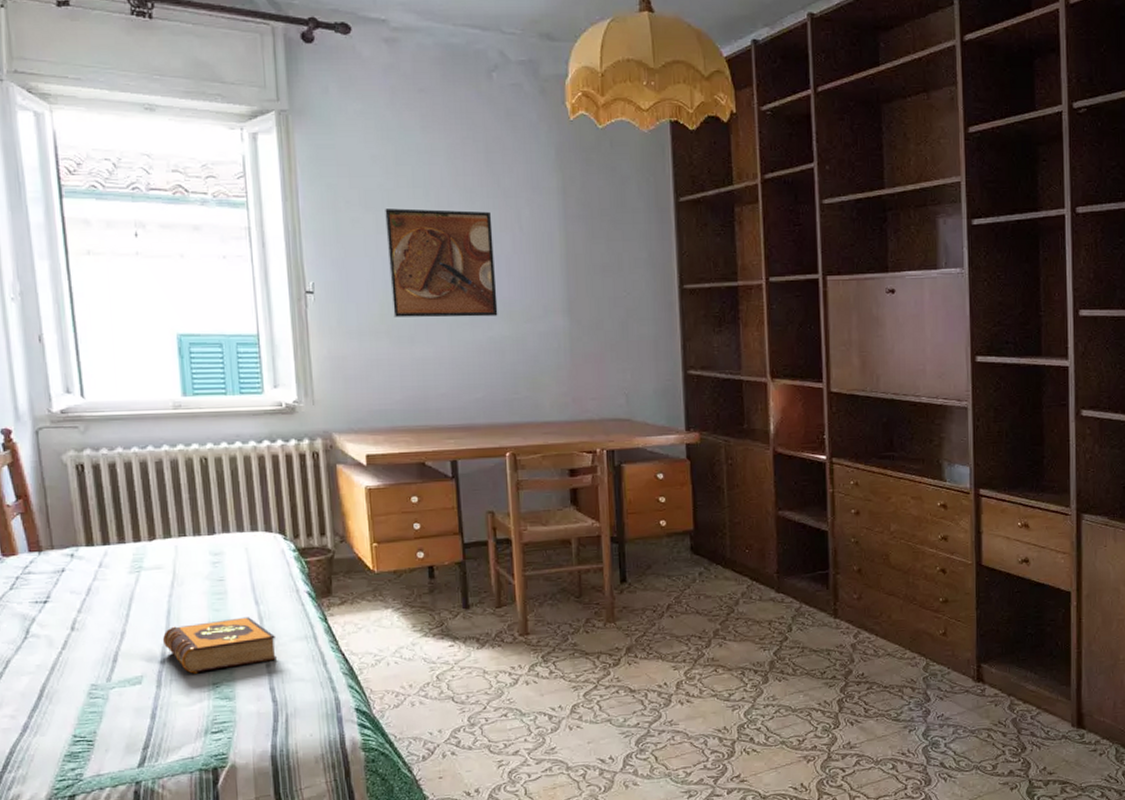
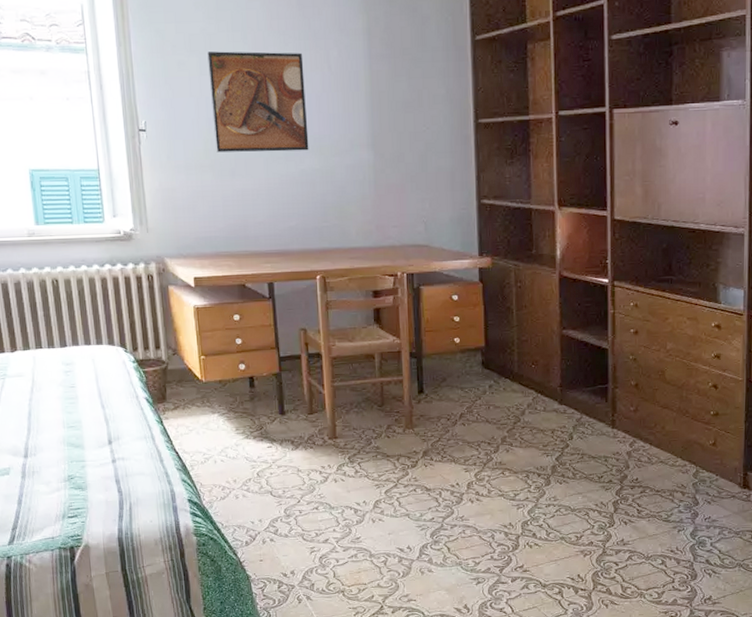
hardback book: present [162,617,278,674] -> none [25,419,122,467]

